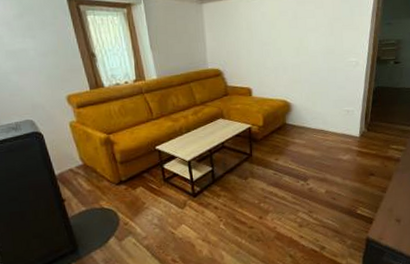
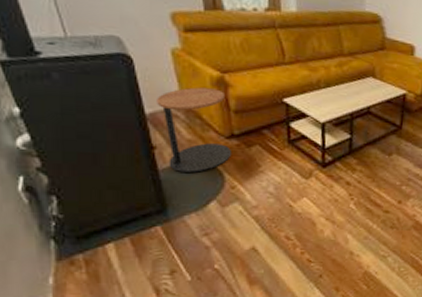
side table: none [62,147,122,217] -> present [157,87,231,173]

